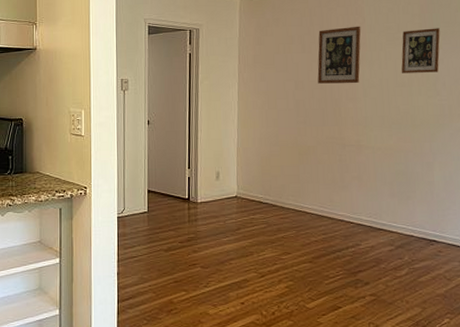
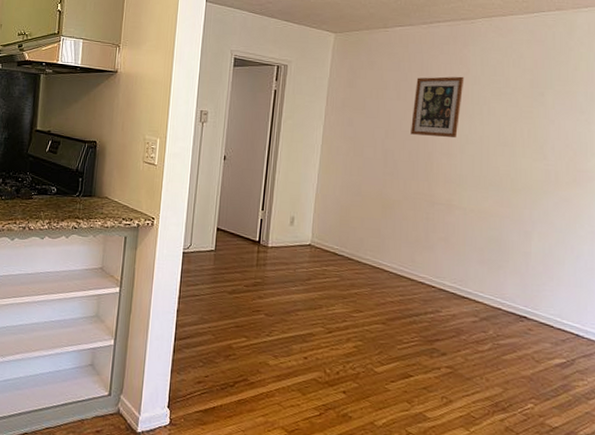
picture frame: present [401,28,440,73] -> none [505,85,554,134]

